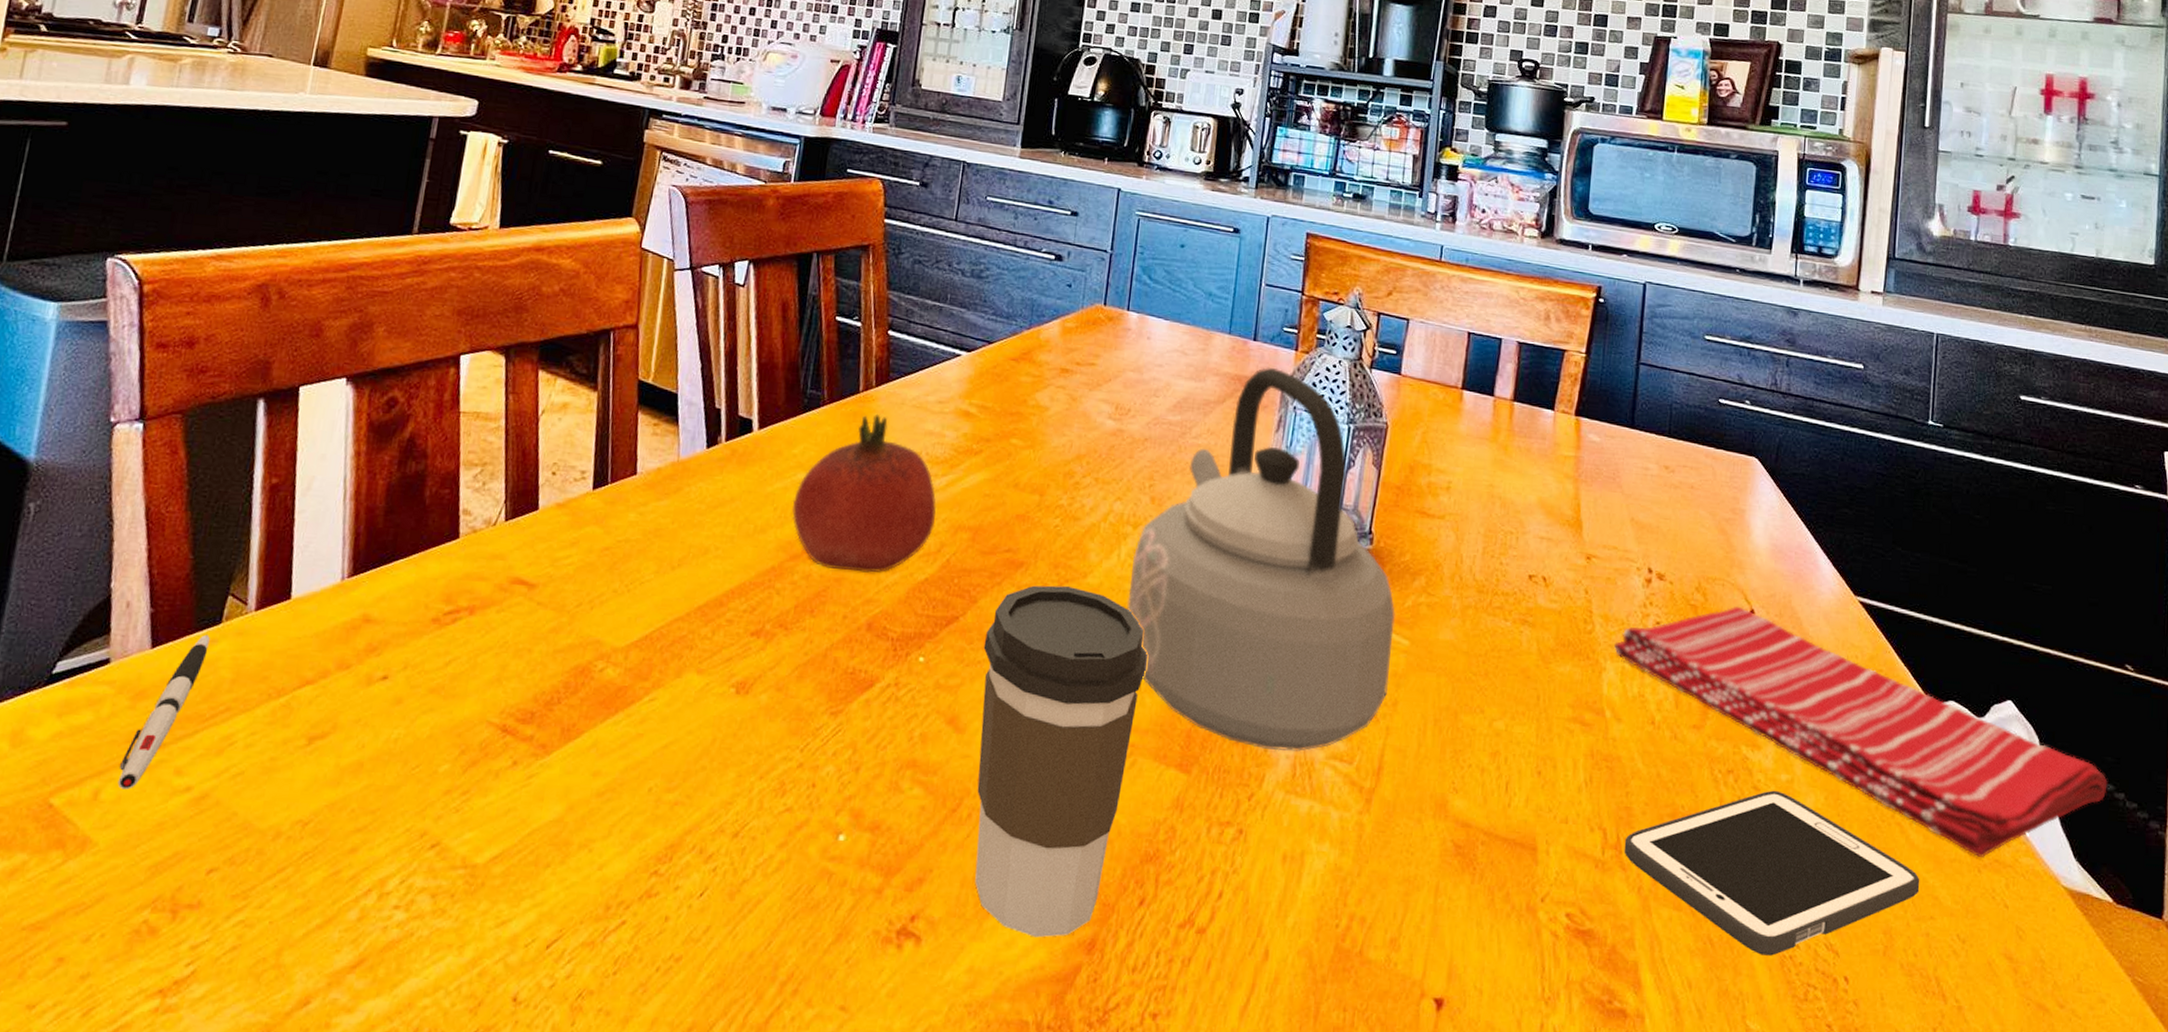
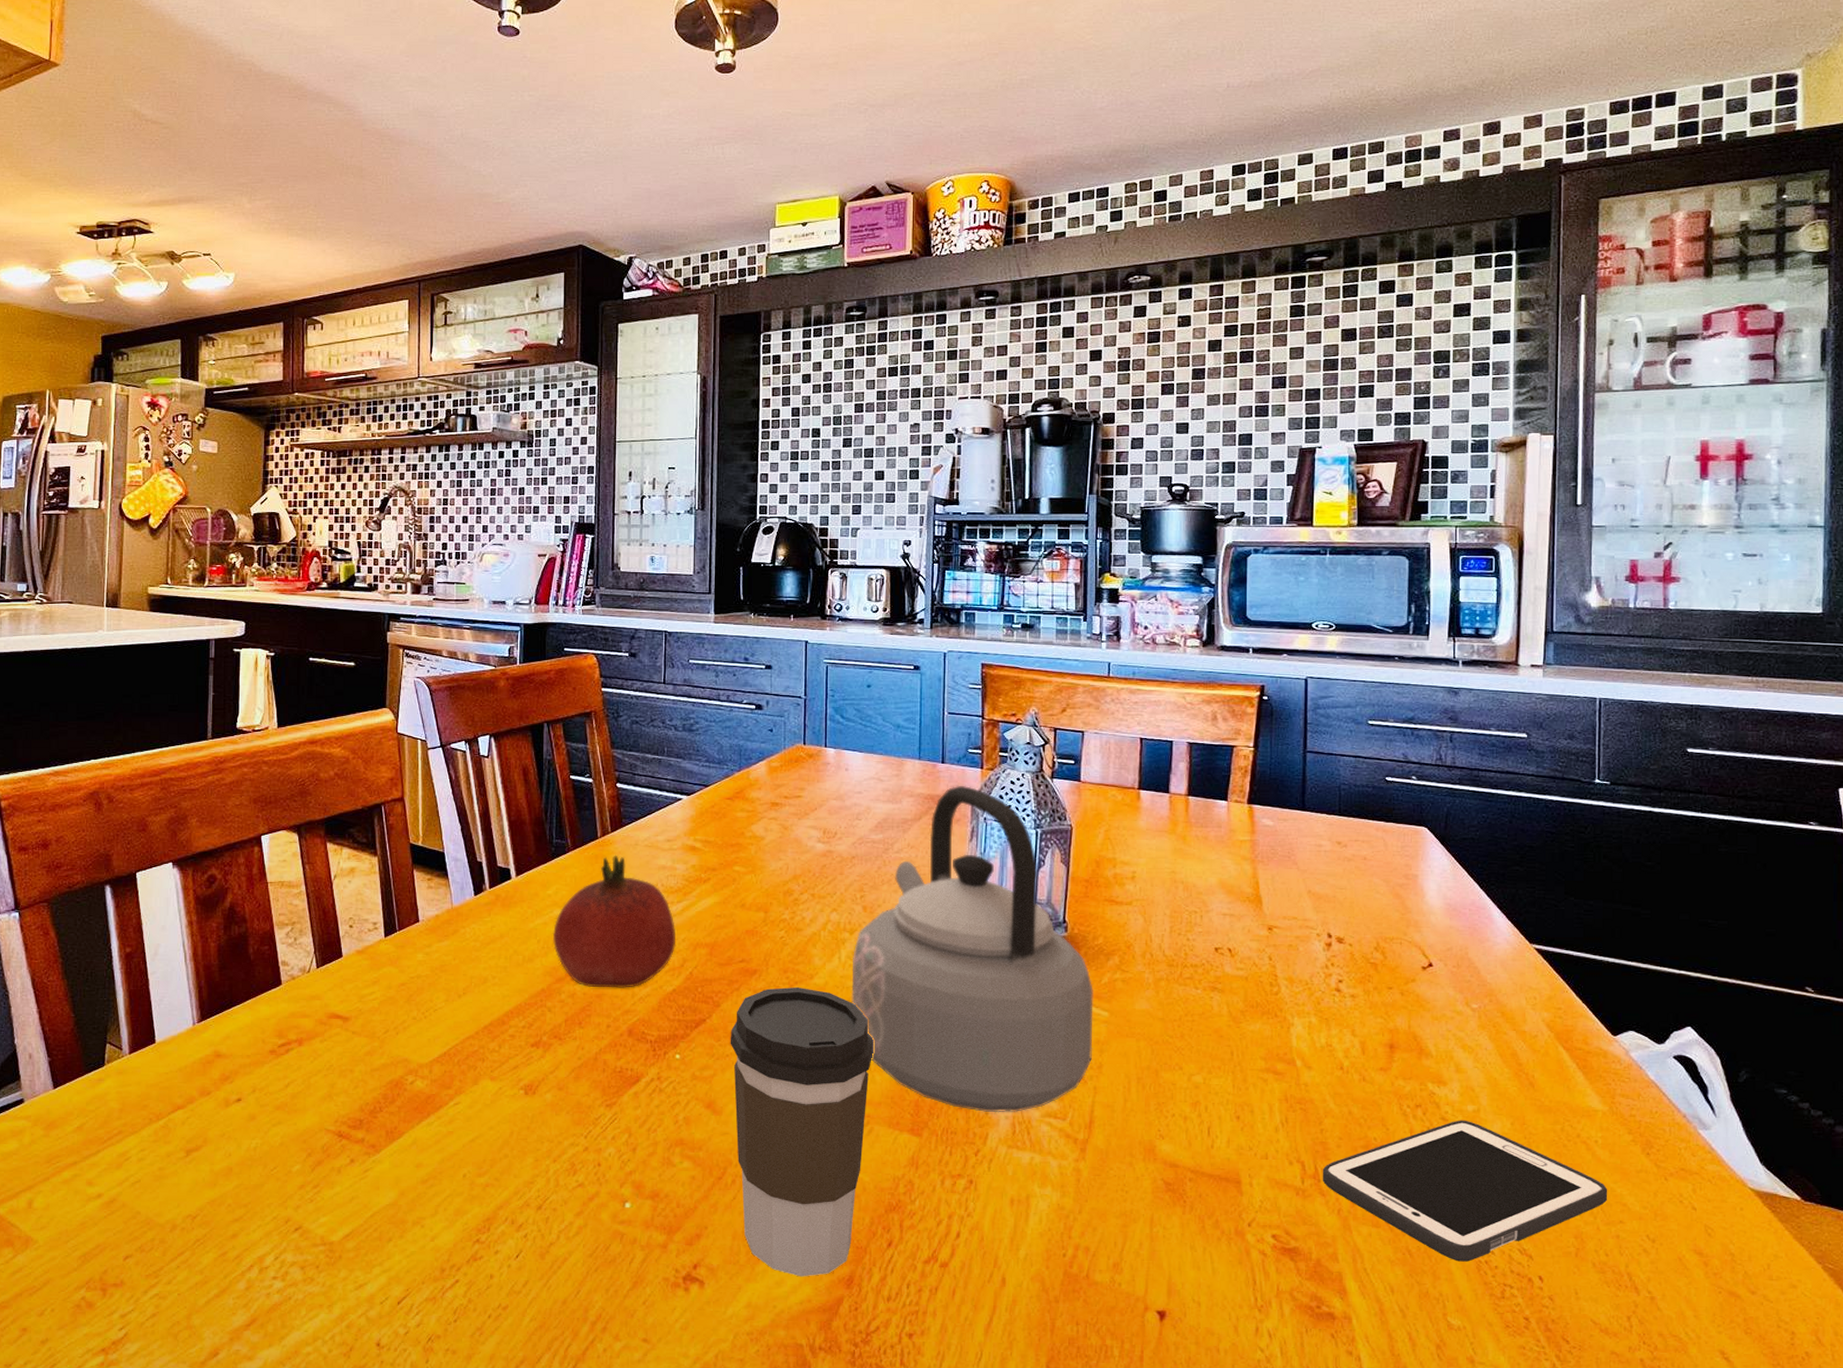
pen: present [117,634,210,790] -> none [45,1075,97,1199]
dish towel: present [1614,606,2108,857] -> none [1300,961,1791,1167]

